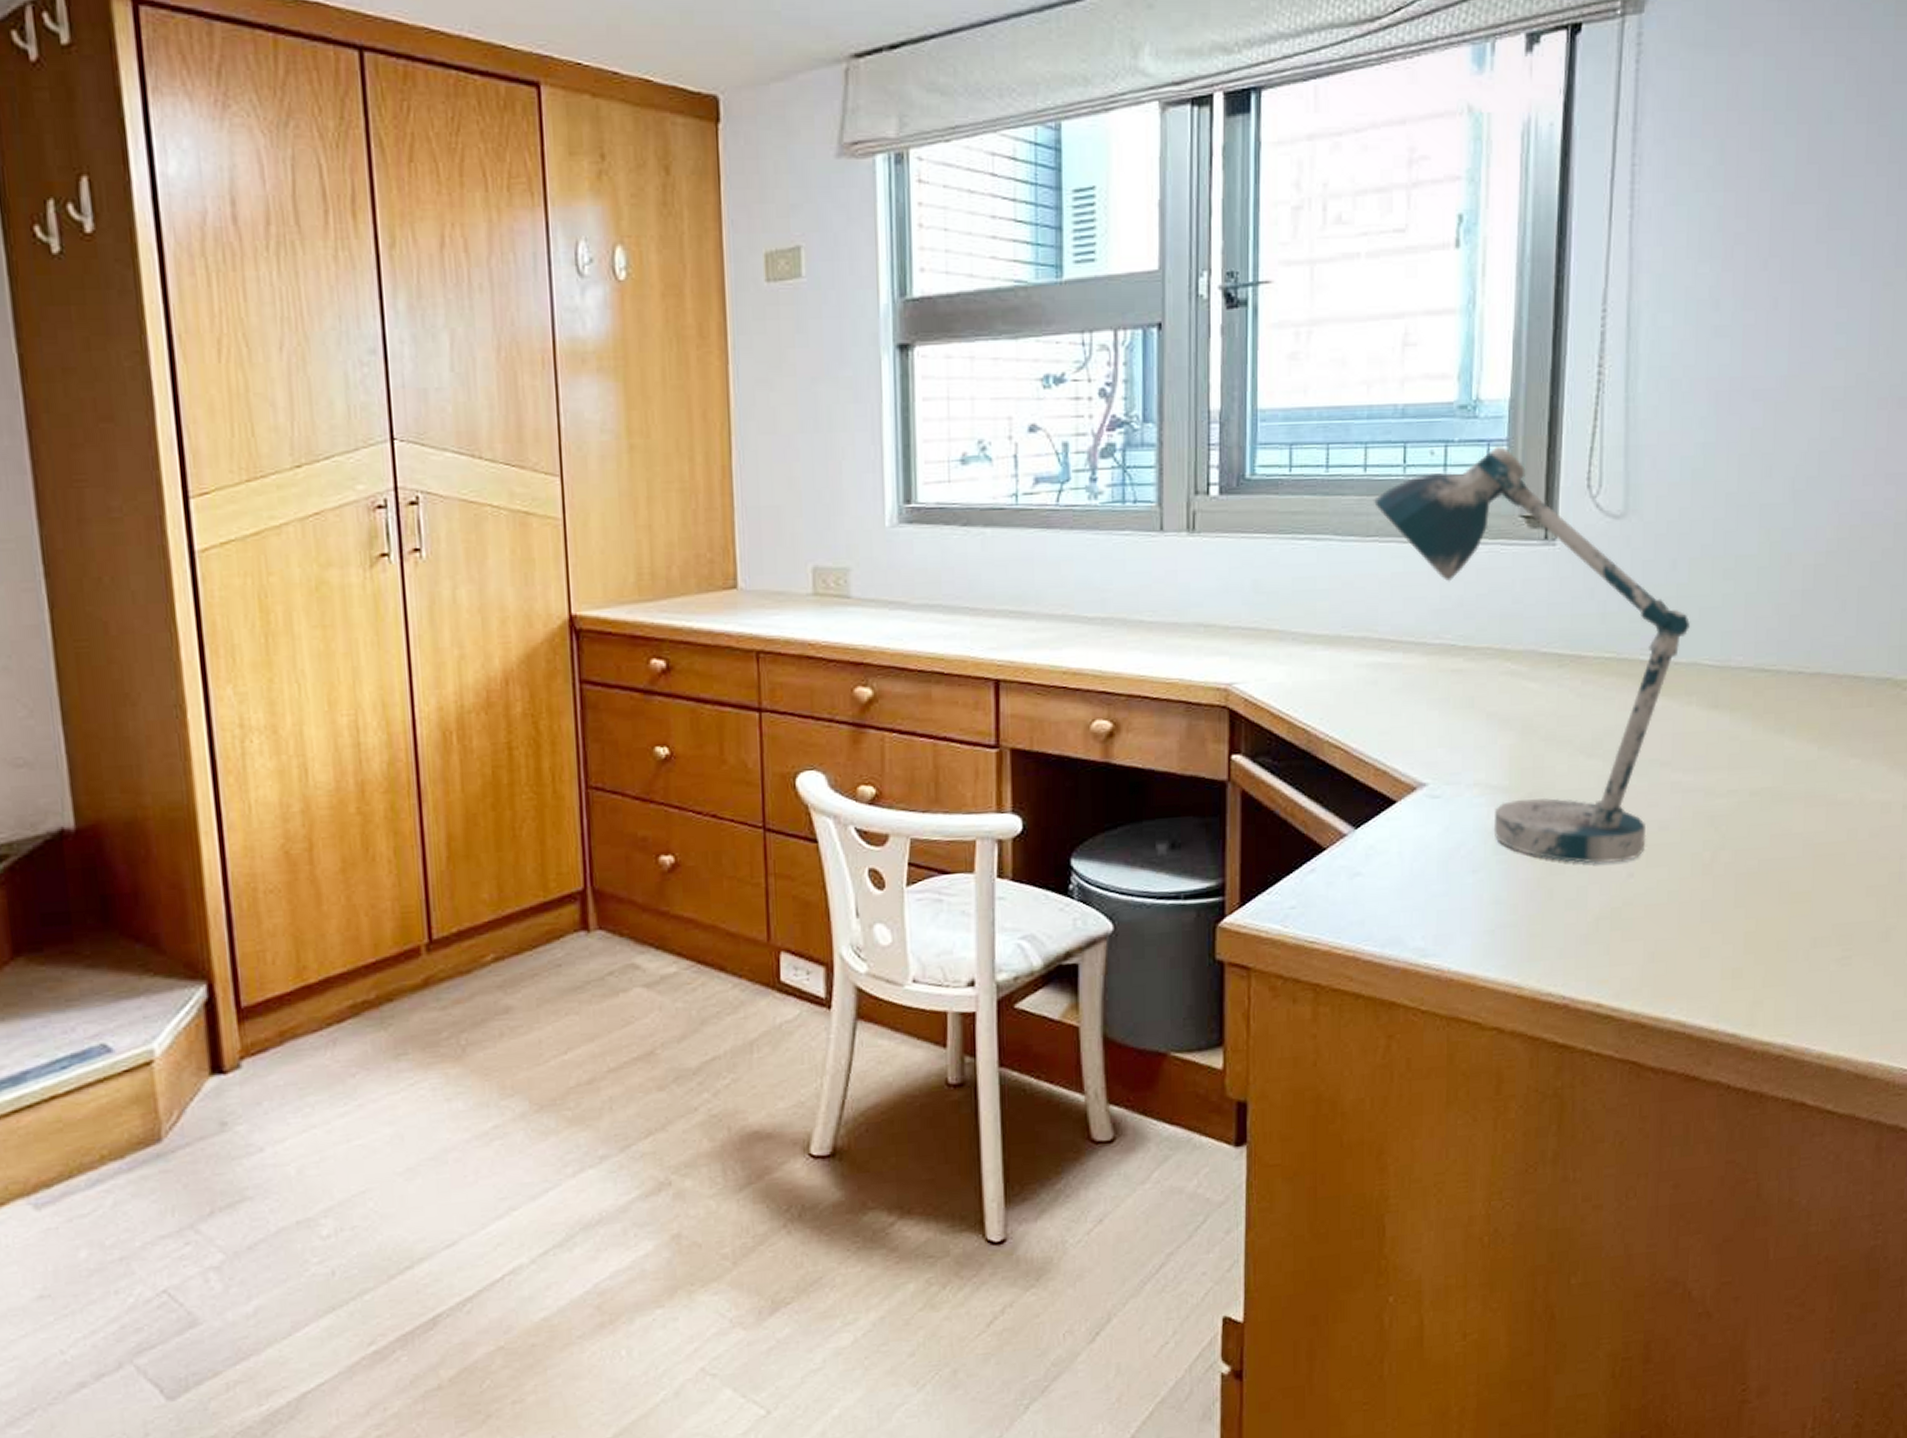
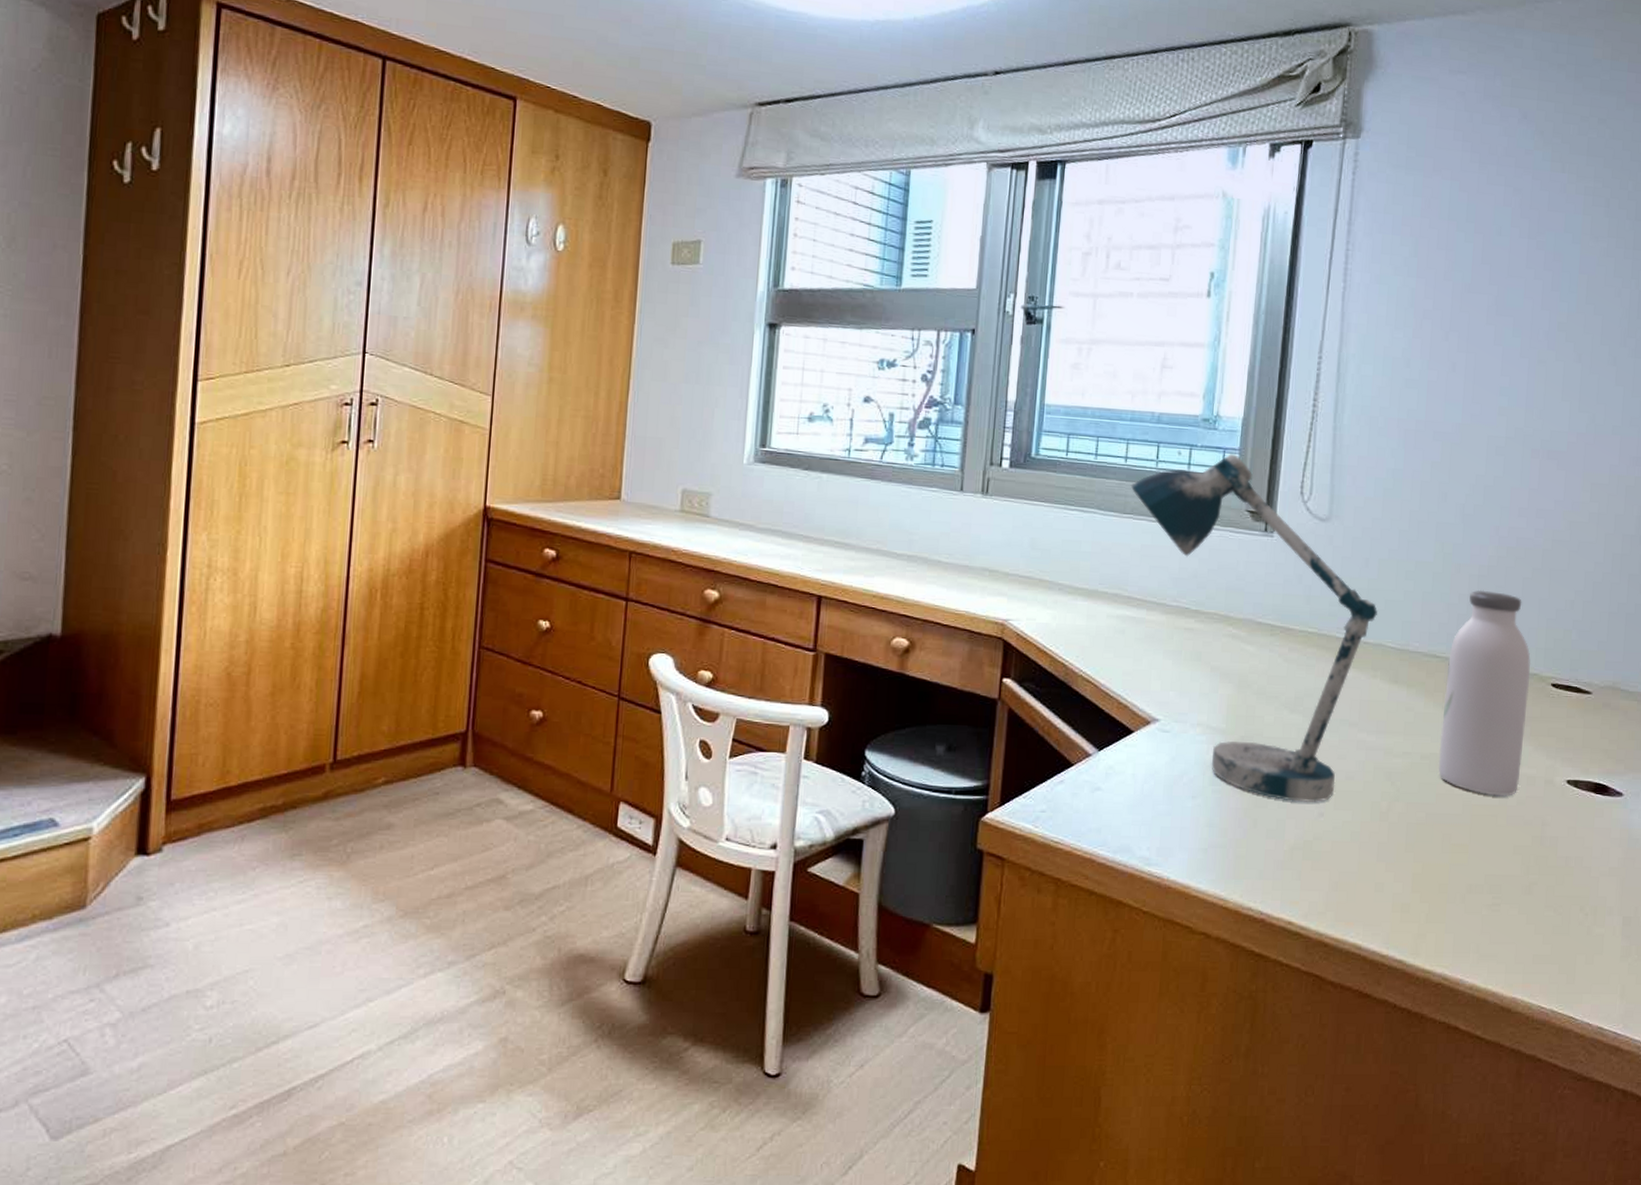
water bottle: none [1771,582,1883,831] -> present [1438,590,1531,796]

